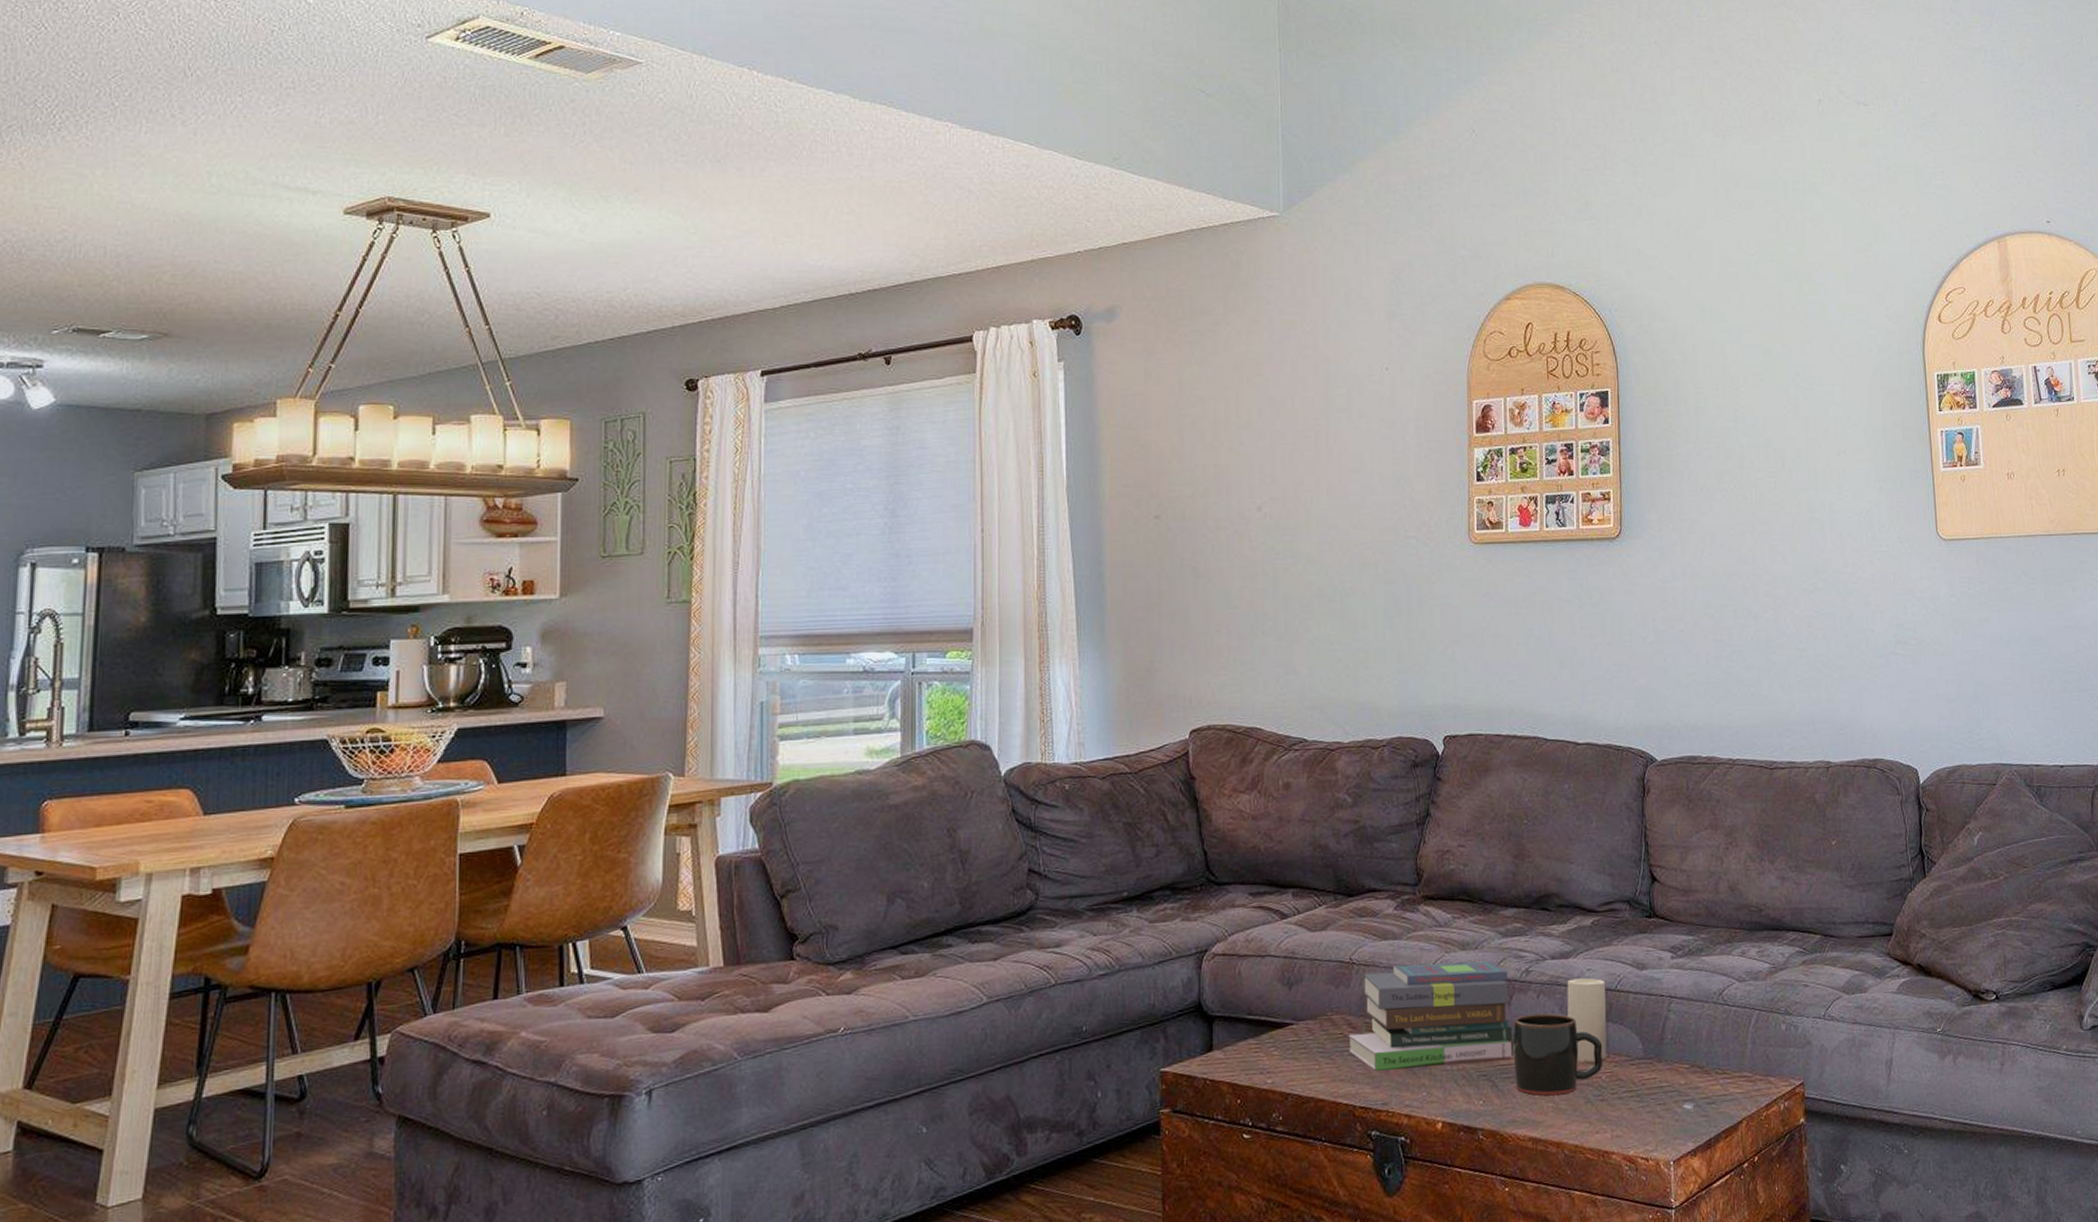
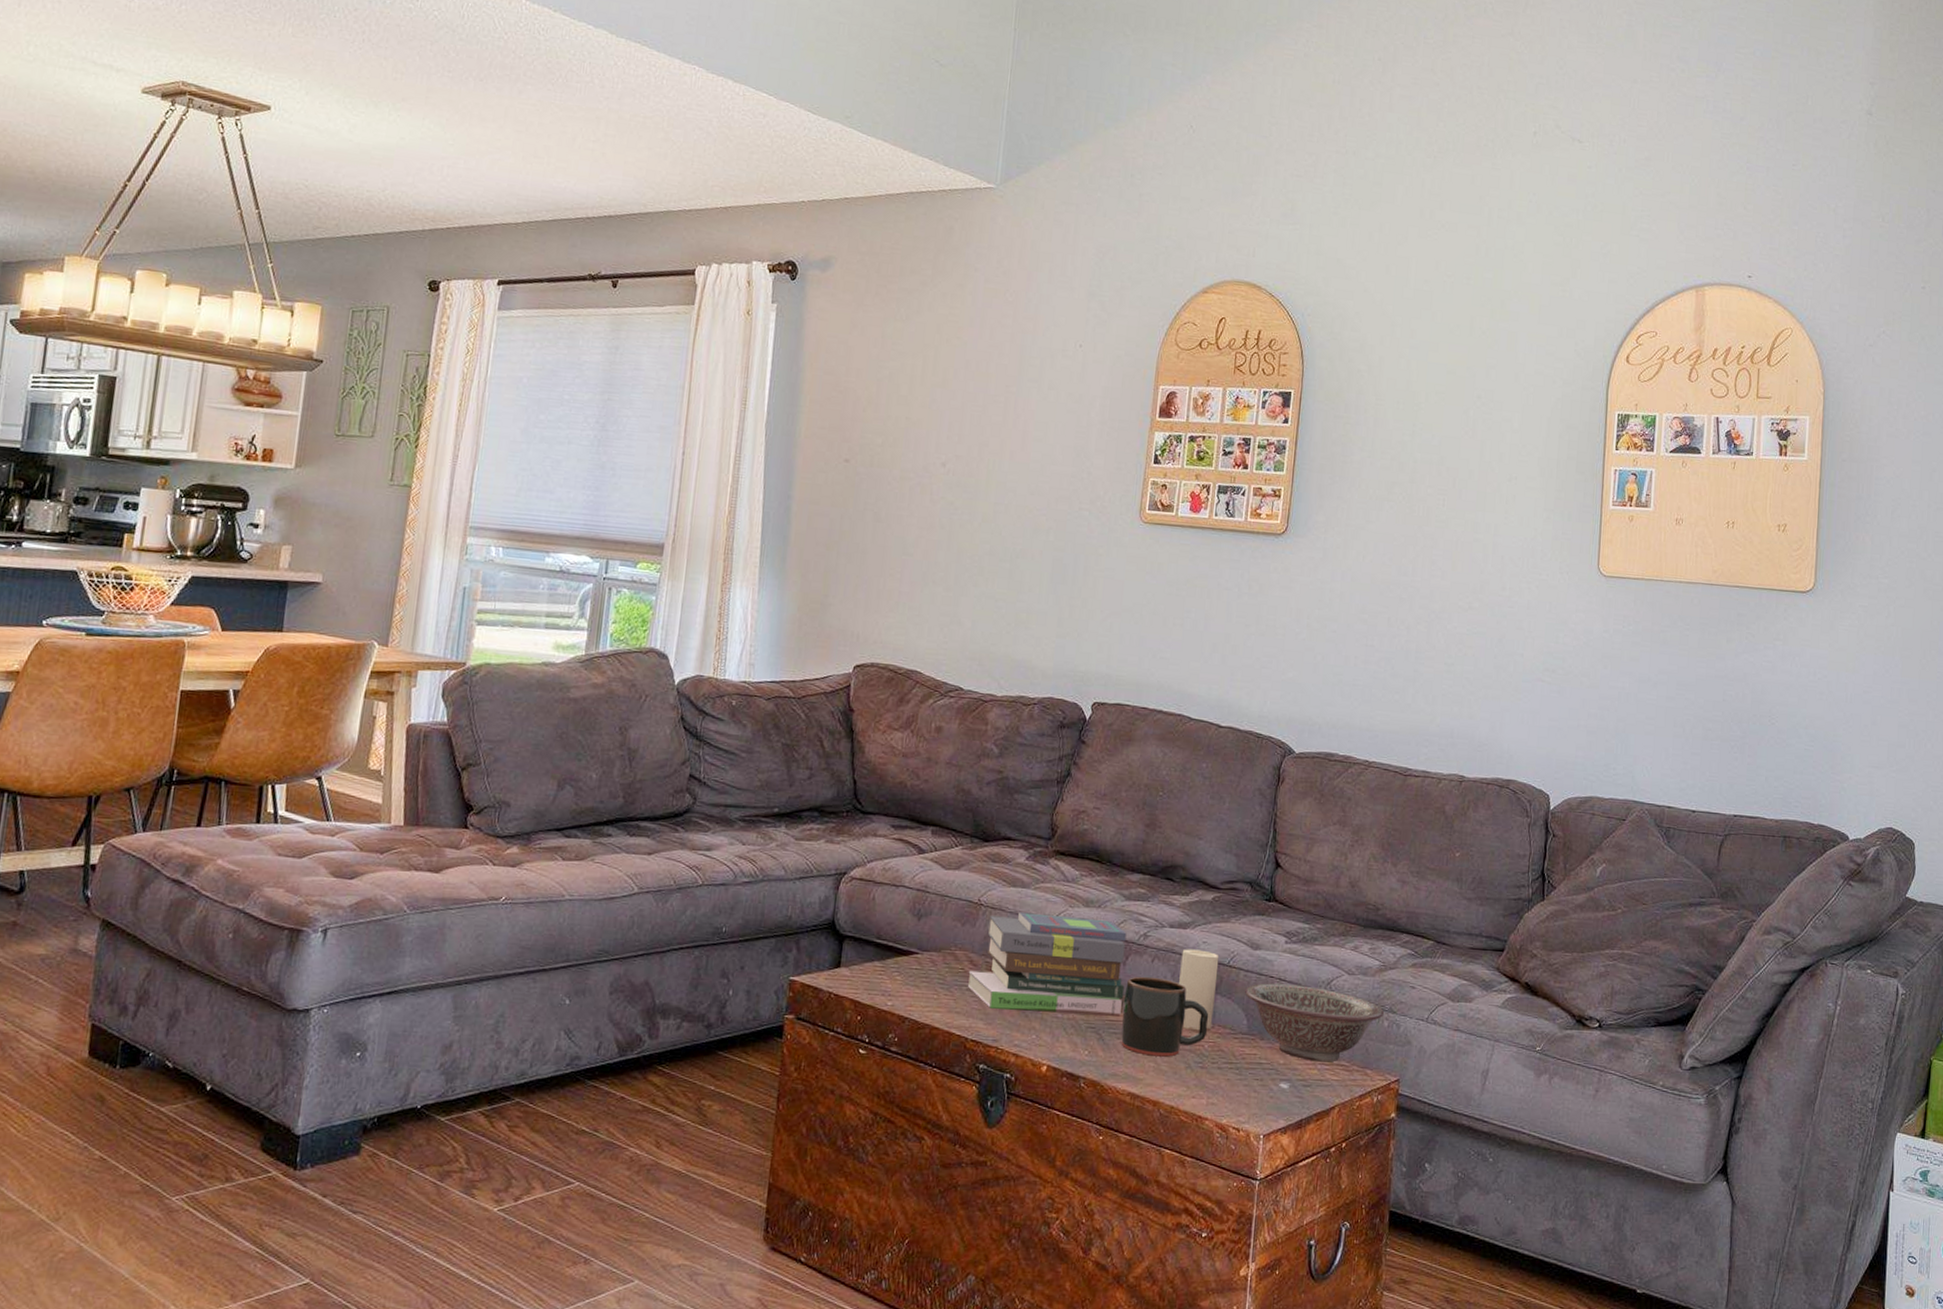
decorative bowl: none [1635,999,1781,1077] -> present [1244,983,1385,1062]

